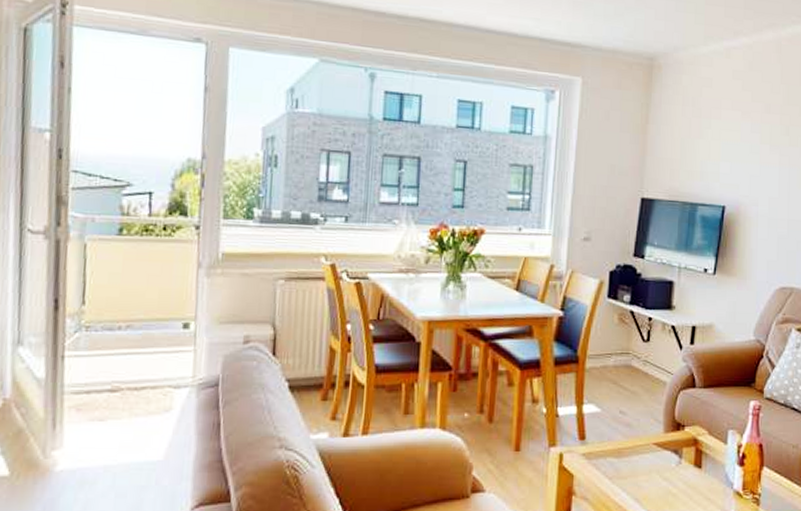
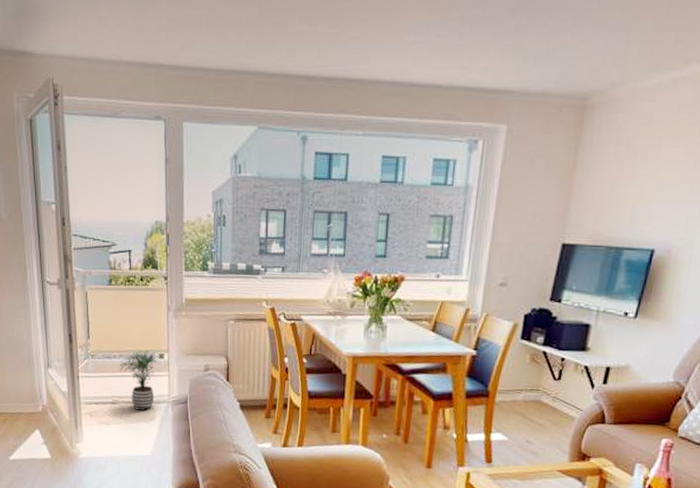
potted plant: none [125,319,184,399] -> present [119,350,160,411]

